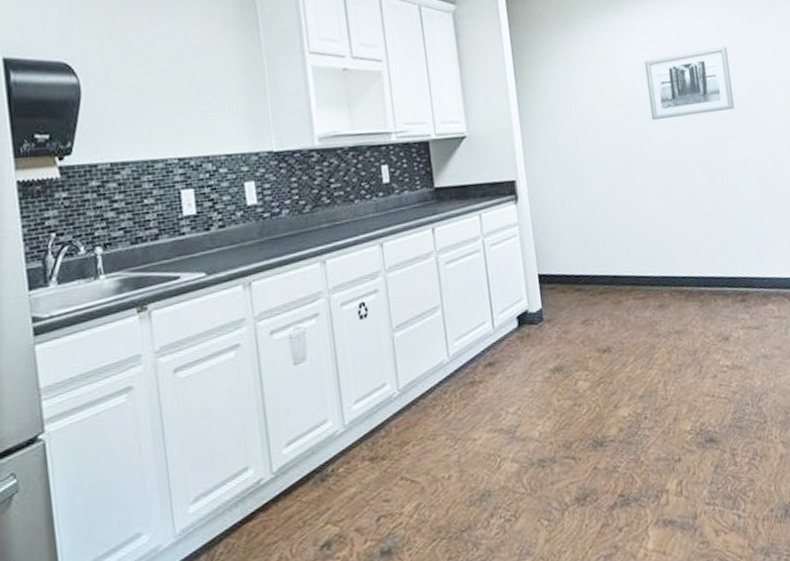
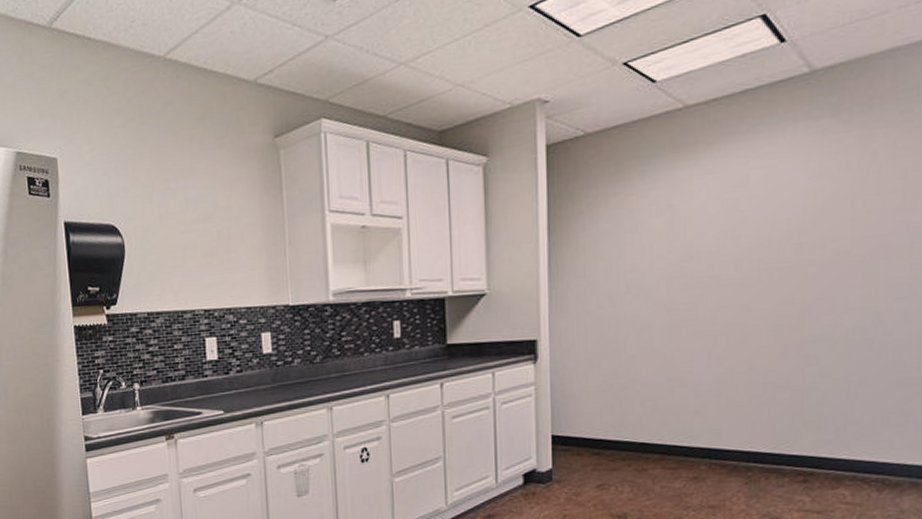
wall art: present [644,46,735,121] -> none [713,192,833,280]

